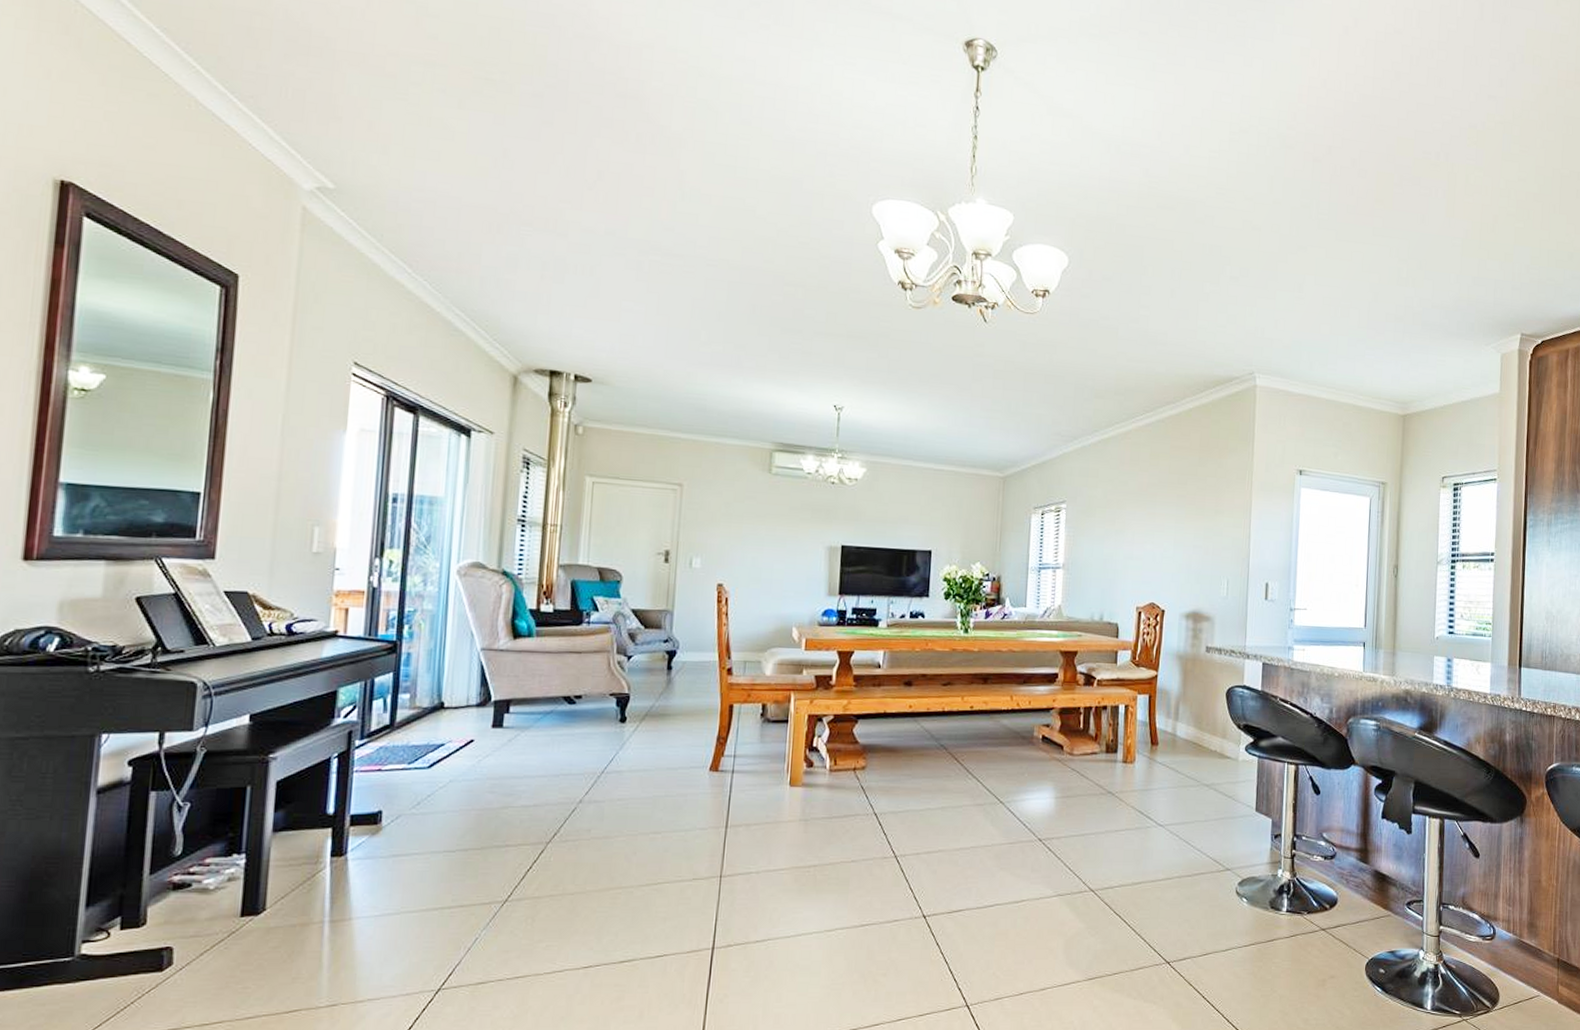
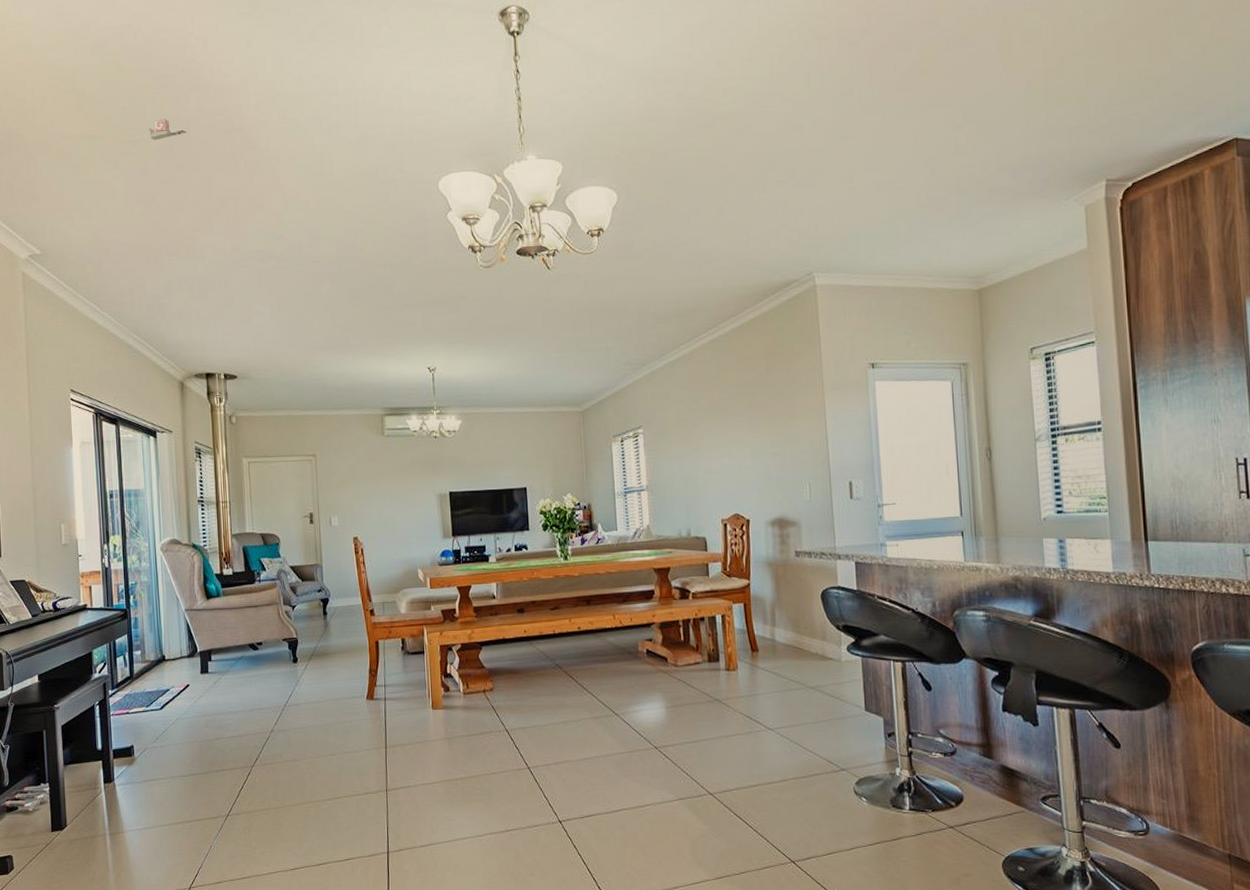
tape dispenser: none [512,62,564,86] -> present [149,118,187,141]

